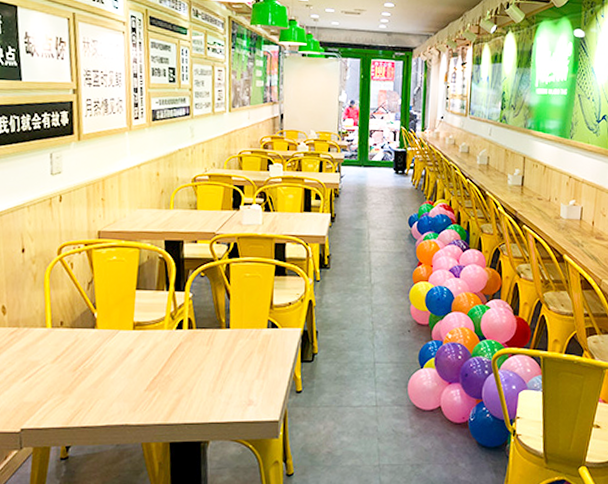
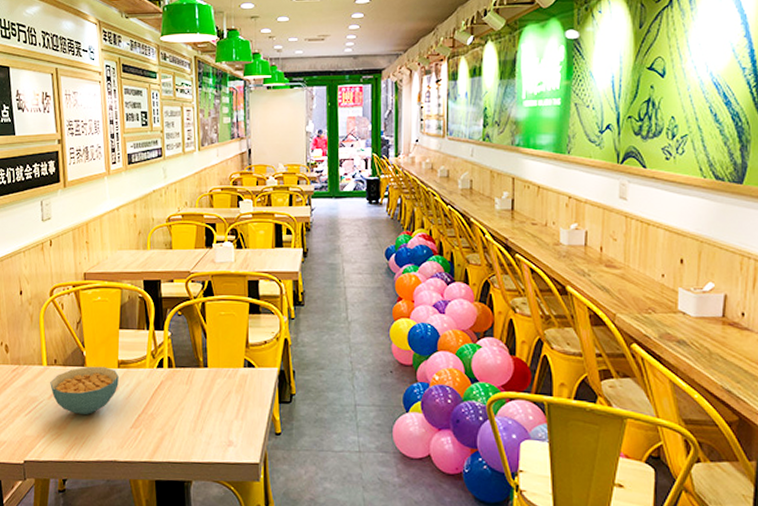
cereal bowl: none [54,328,134,379] -> present [50,366,119,415]

